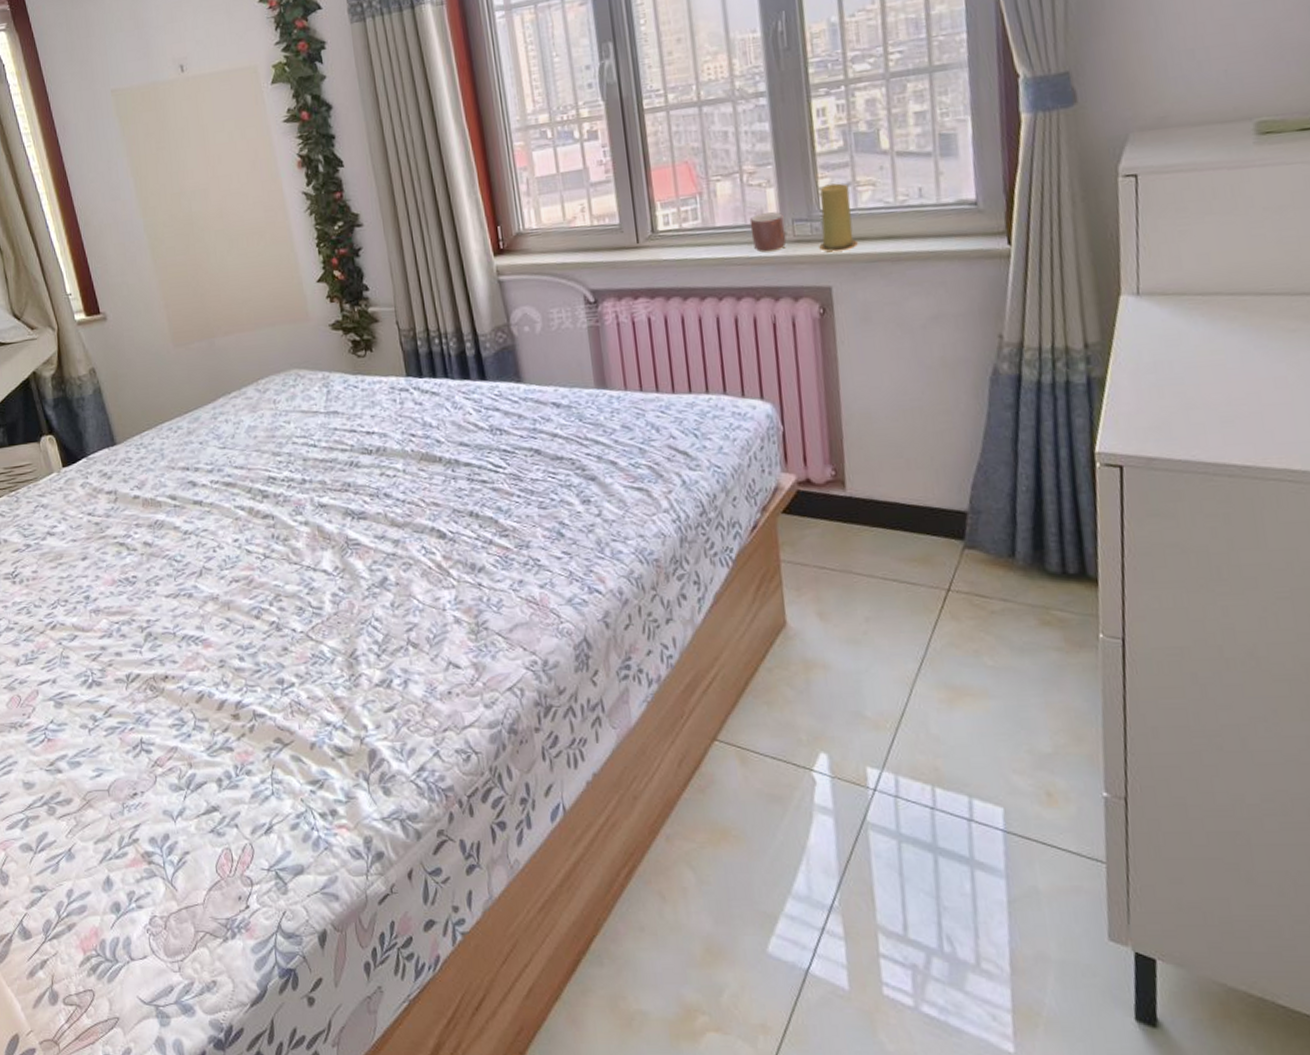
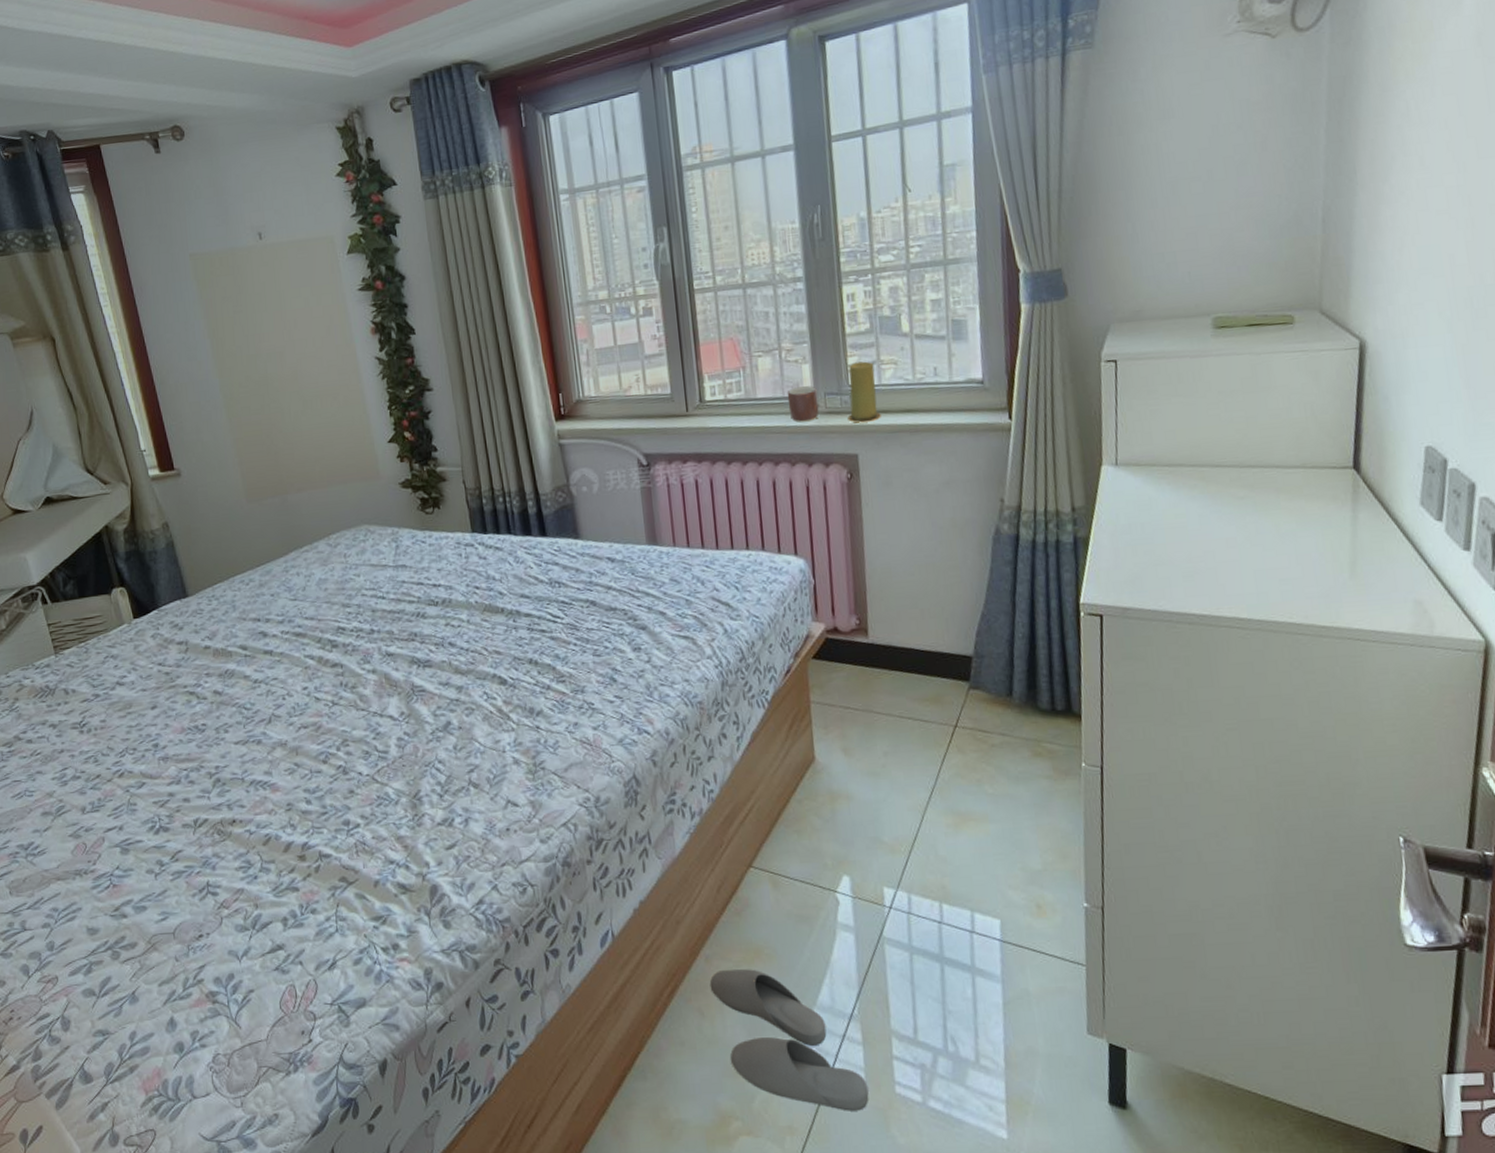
slippers: none [671,851,853,1012] -> present [710,969,869,1111]

